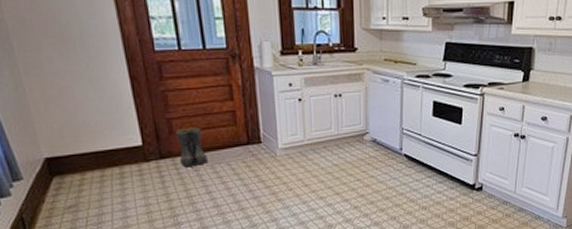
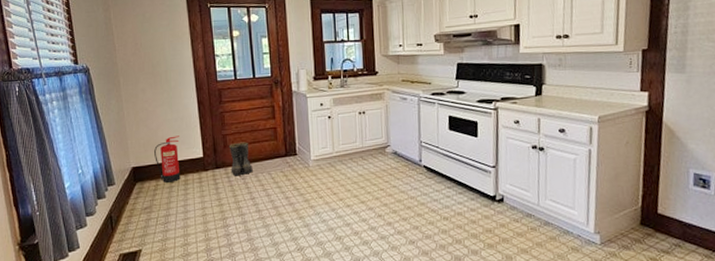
fire extinguisher: none [74,119,114,176] -> present [154,136,181,183]

